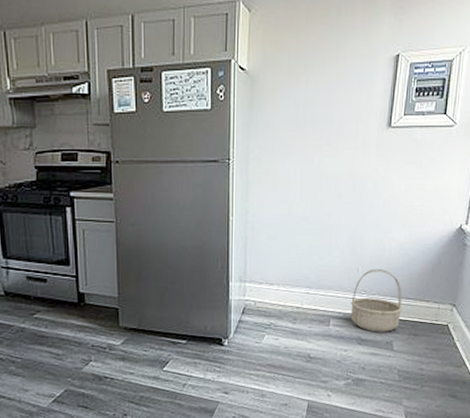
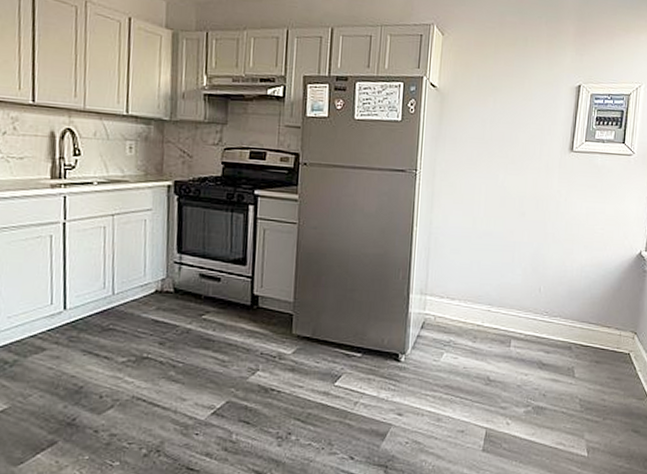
basket: present [350,268,403,332] -> none [532,289,585,357]

